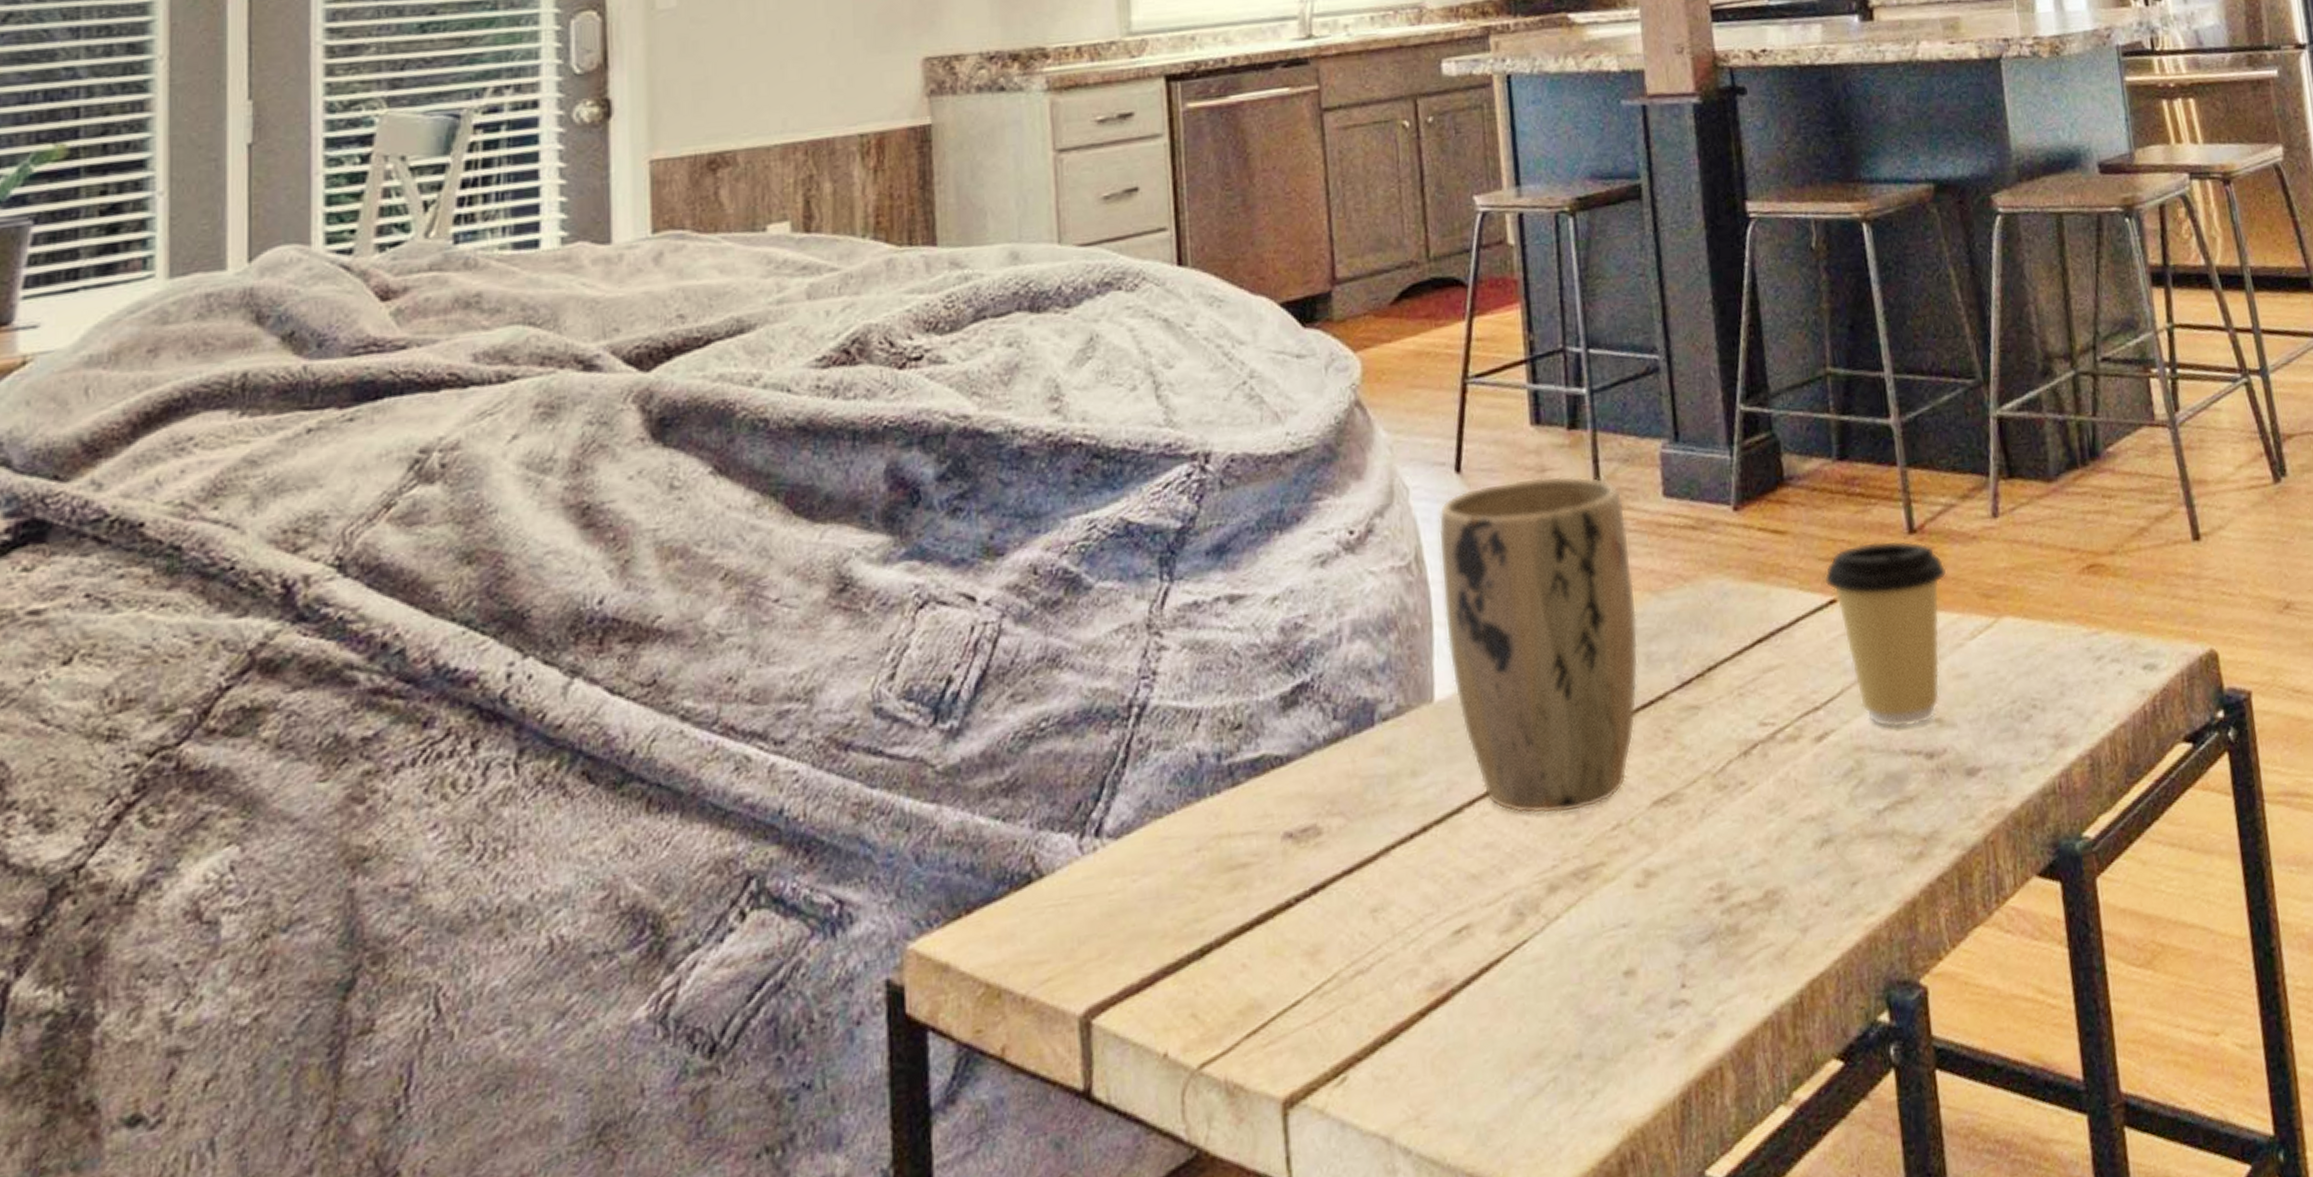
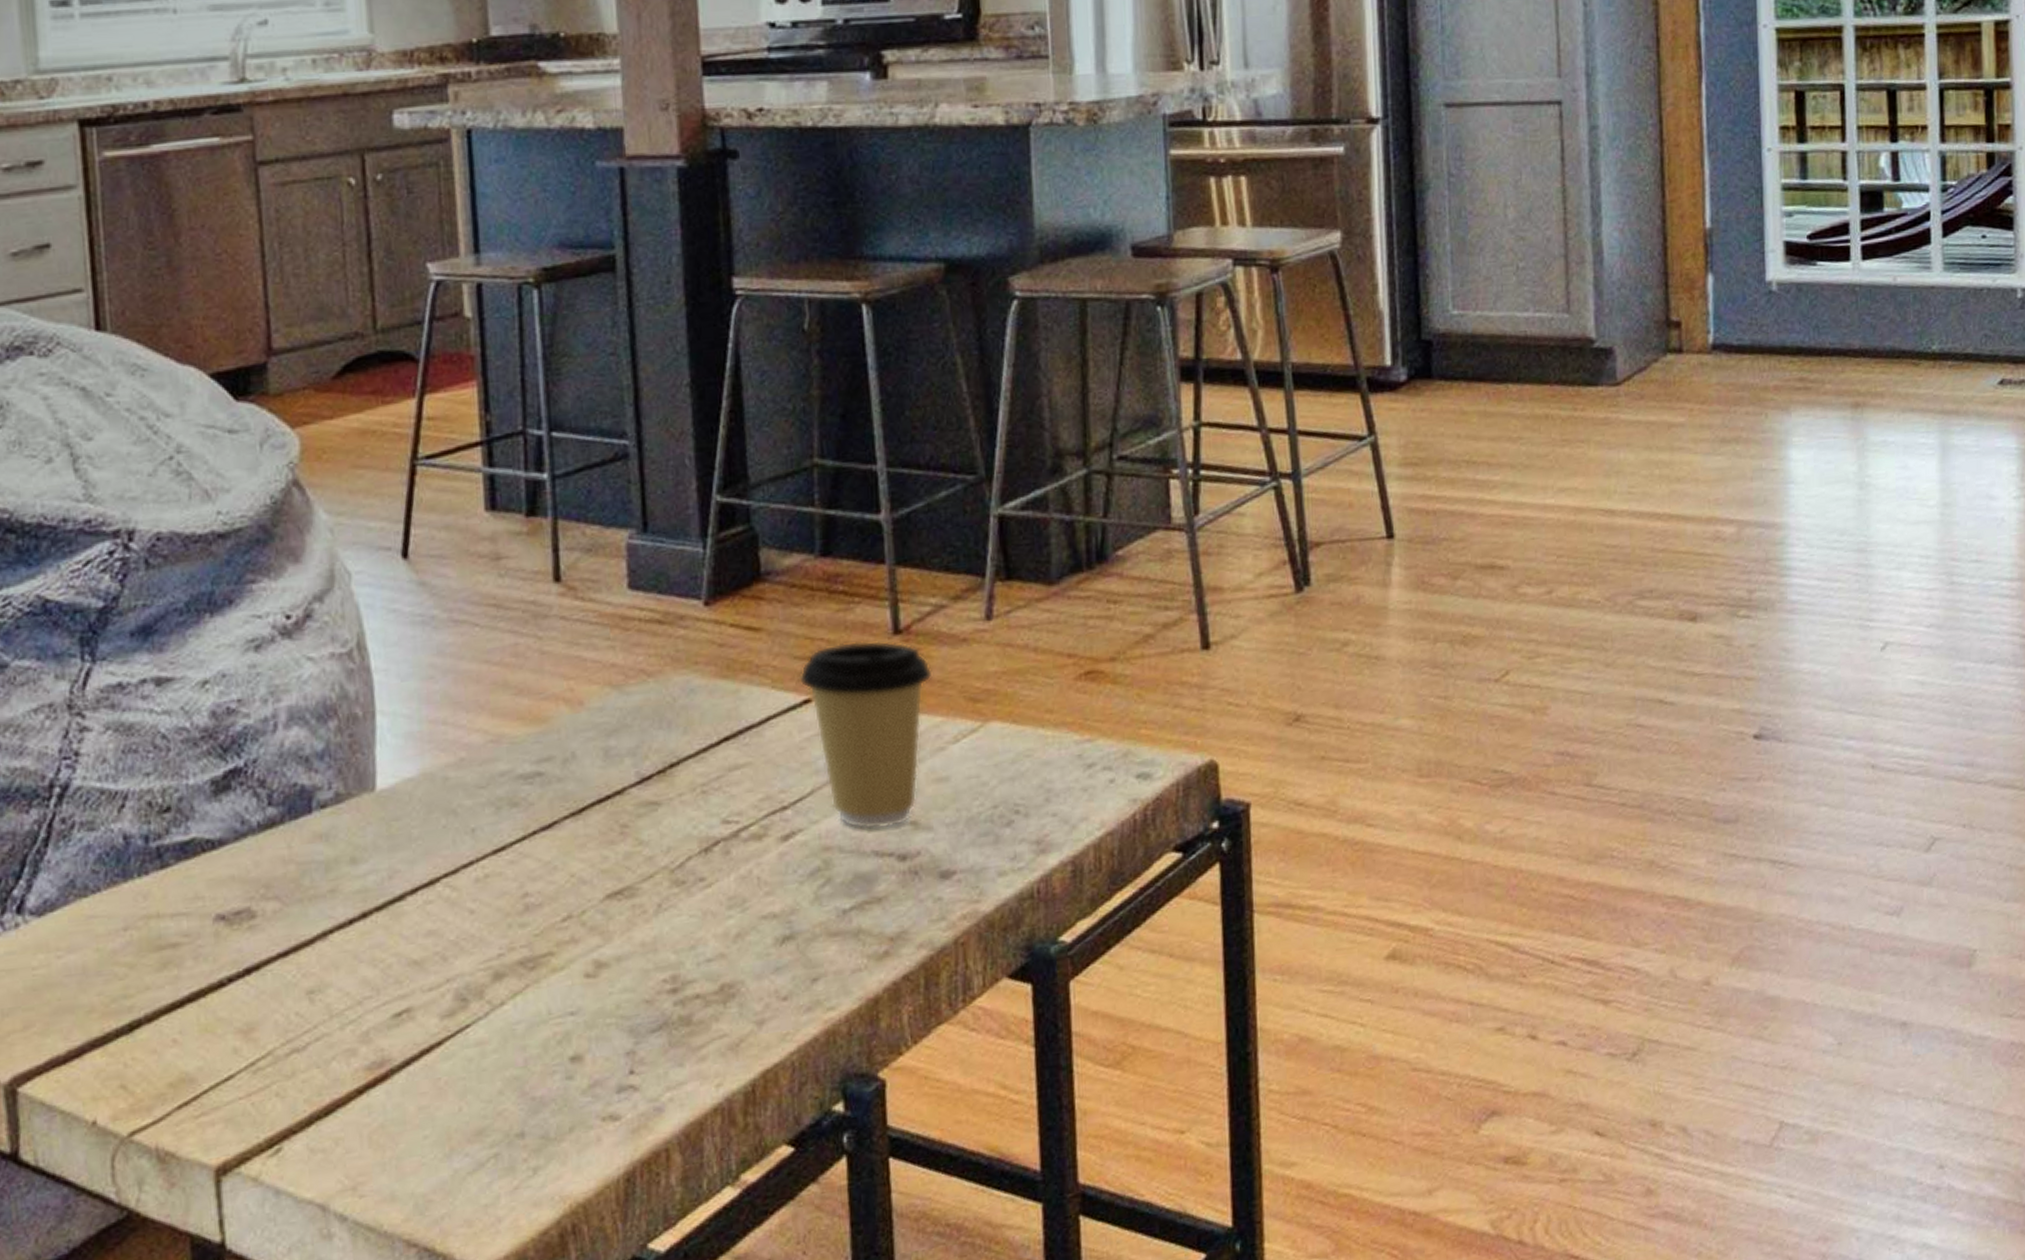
plant pot: present [1438,475,1639,814] -> none [382,564,596,905]

